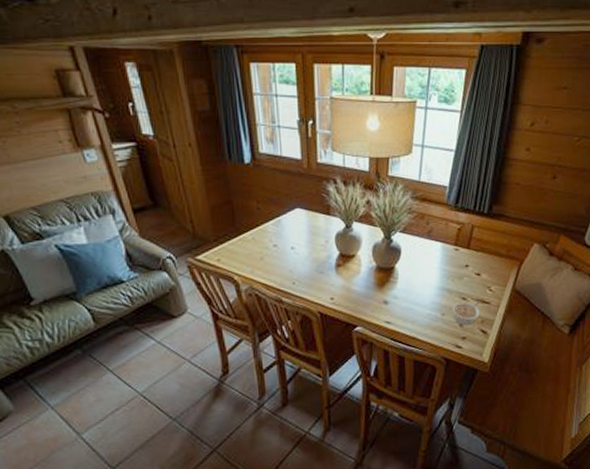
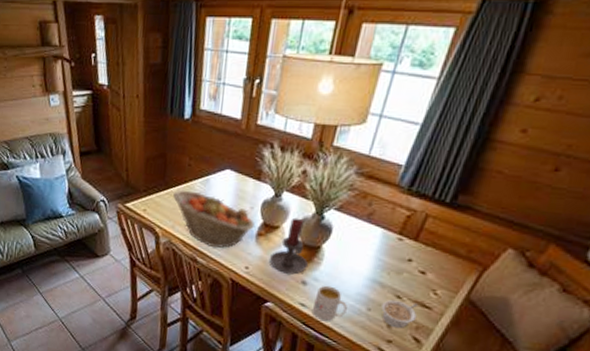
fruit basket: none [247,233,333,286] -> present [173,190,255,248]
candle holder: none [351,244,386,297] -> present [269,217,308,275]
mug: none [397,300,425,333] -> present [311,285,347,322]

